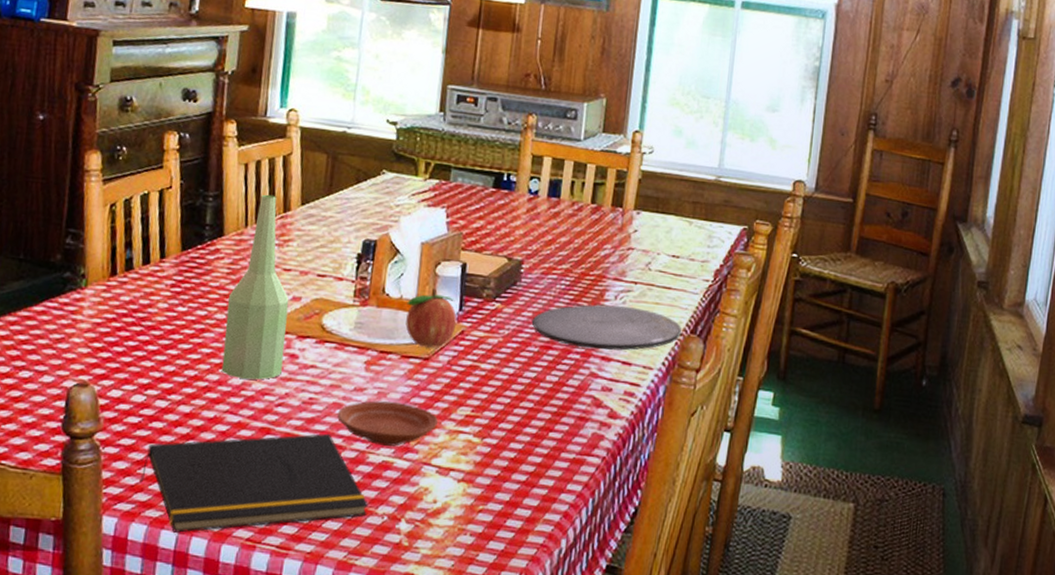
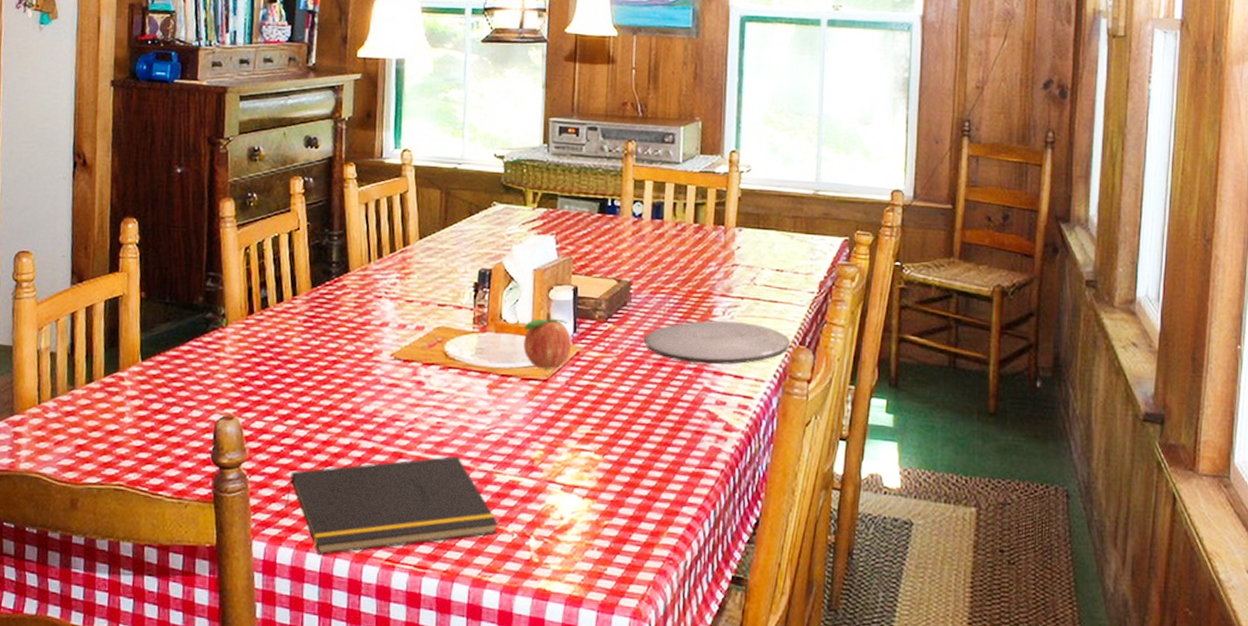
bottle: present [221,194,289,380] -> none [354,231,413,407]
plate: present [337,401,438,447] -> none [463,422,560,466]

